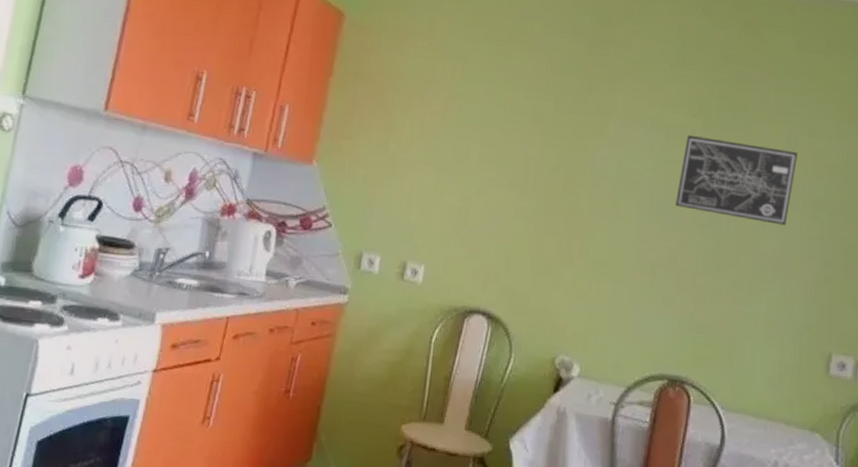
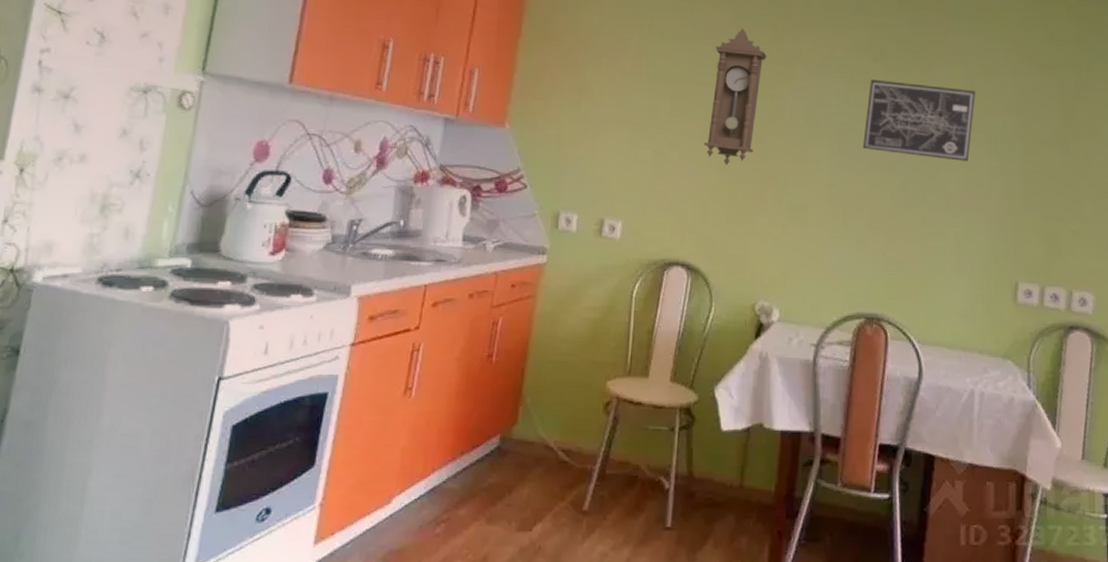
pendulum clock: none [512,76,581,215] -> present [704,28,767,165]

